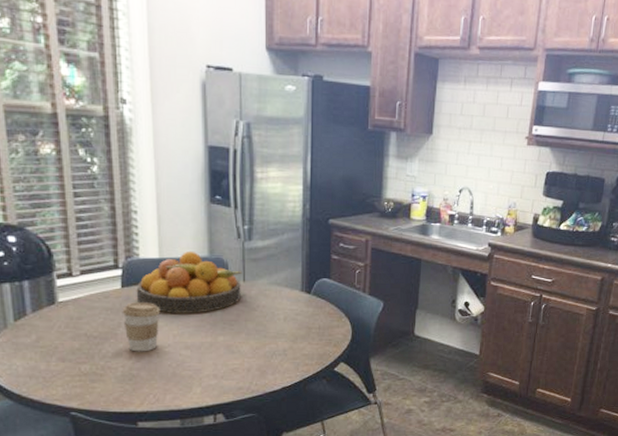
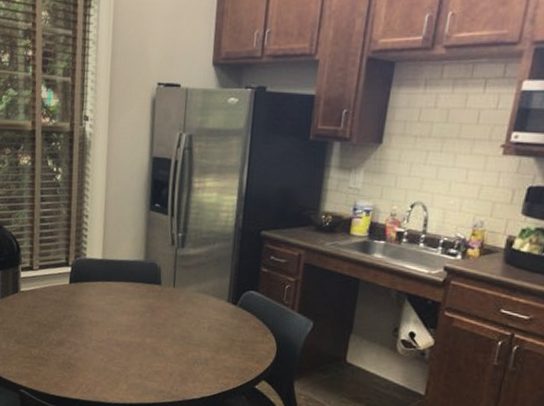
coffee cup: present [122,302,161,352] -> none [67,297,99,344]
fruit bowl: present [136,252,242,313] -> none [80,255,173,314]

